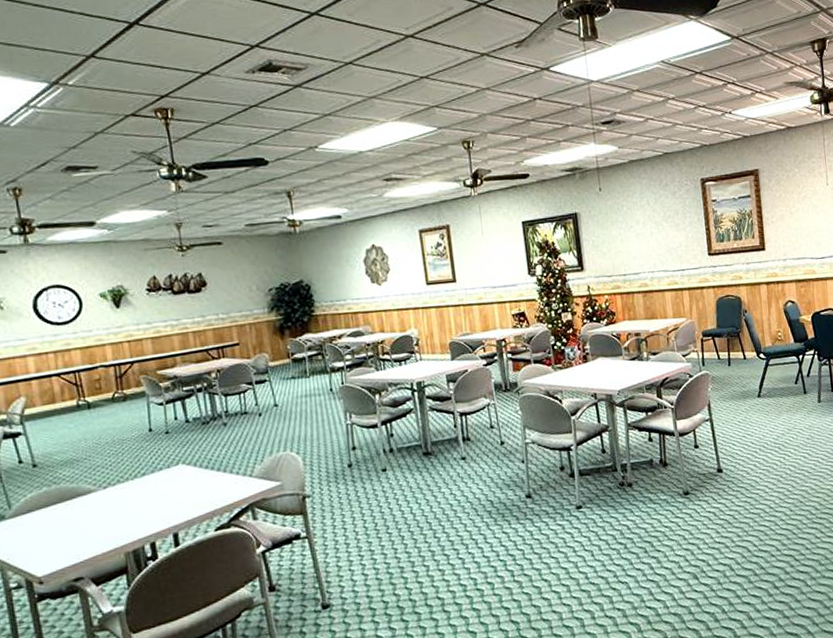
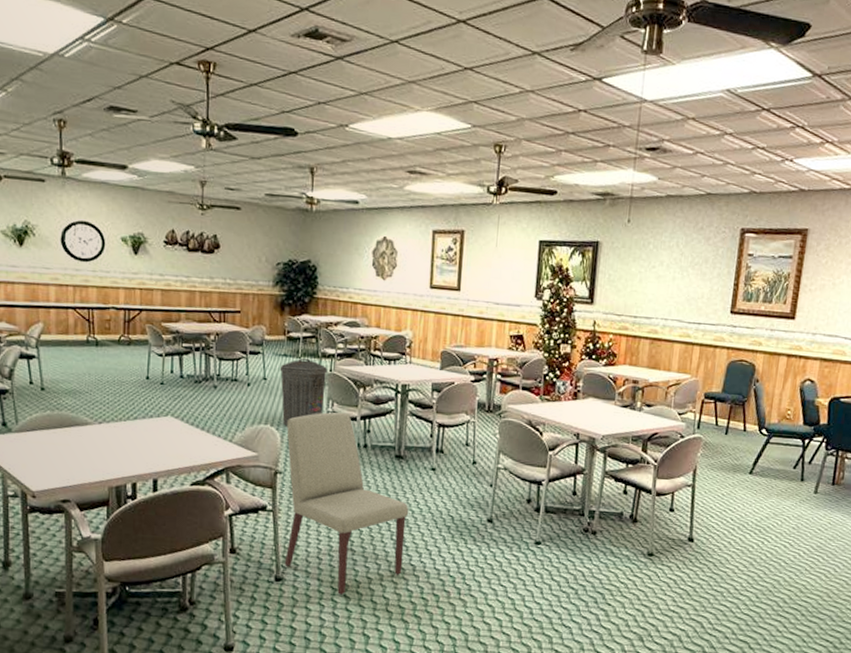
trash can: none [289,376,342,448] -> present [279,358,328,426]
chair: none [307,421,452,607] -> present [284,412,409,595]

